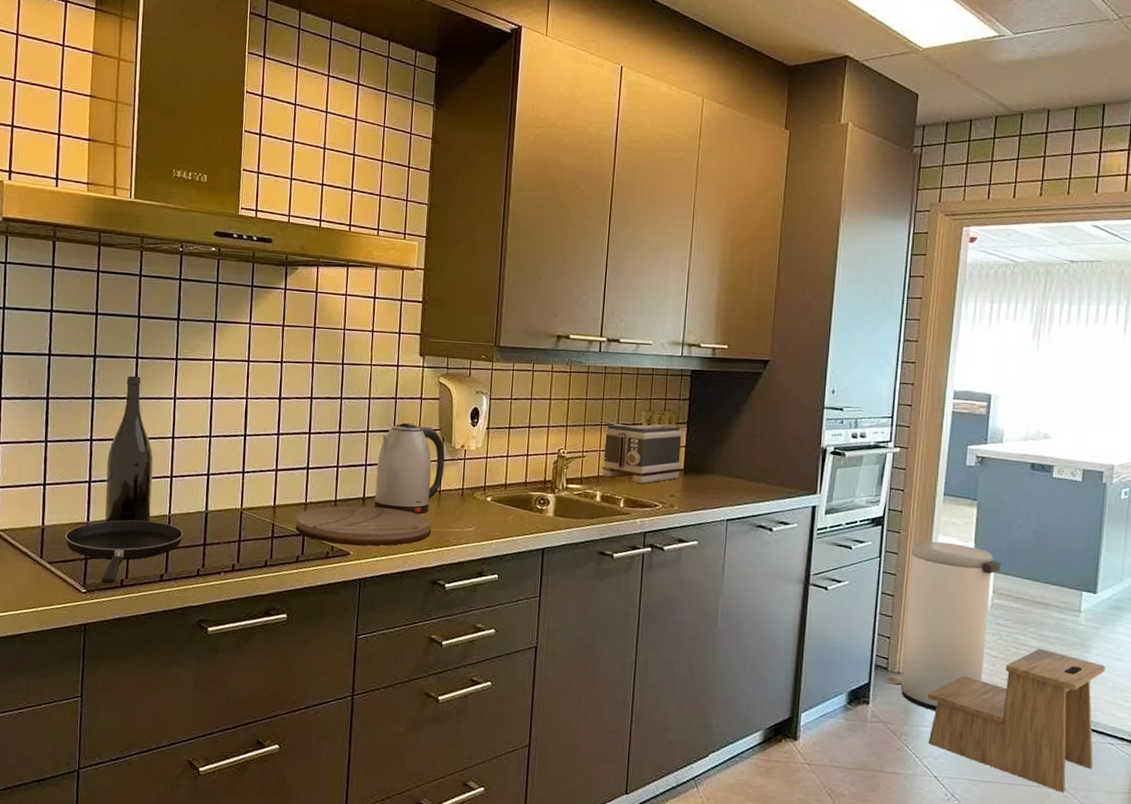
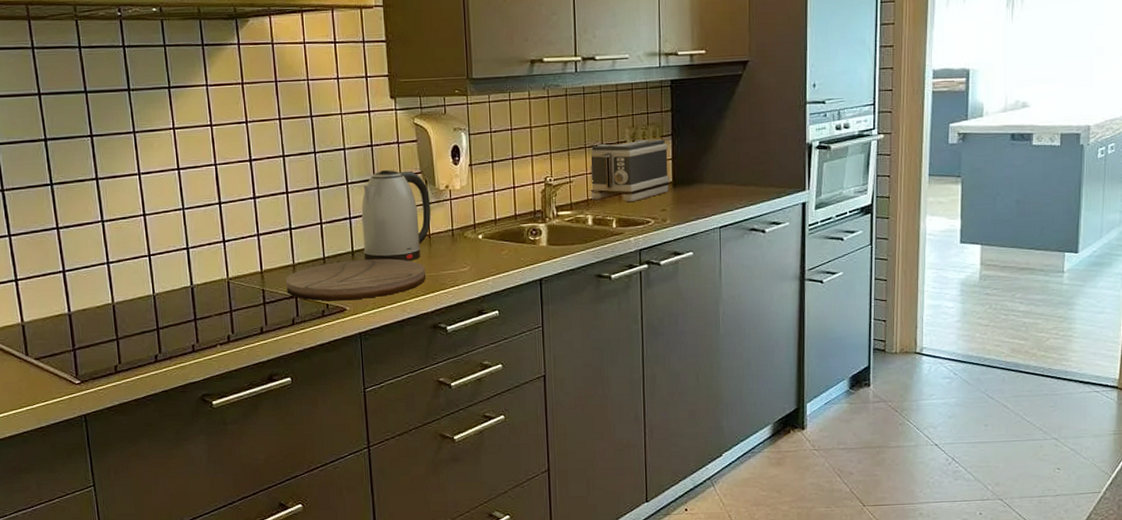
frying pan: present [65,520,184,584] -> none [48,303,172,373]
wine bottle: present [104,375,154,523] -> none [77,155,135,311]
pedal bin: present [885,540,1001,712] -> none [884,221,987,385]
step stool: present [927,648,1105,793] -> none [925,311,1089,442]

